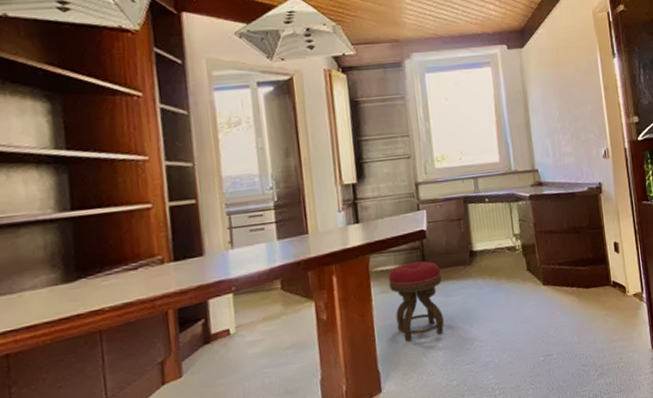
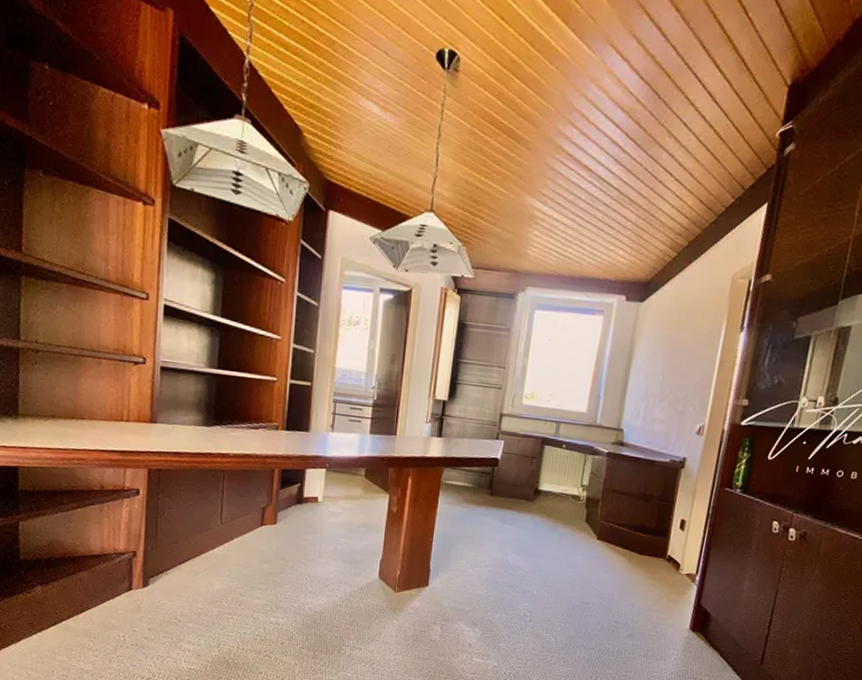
stool: present [388,261,444,342] -> none [453,483,504,554]

